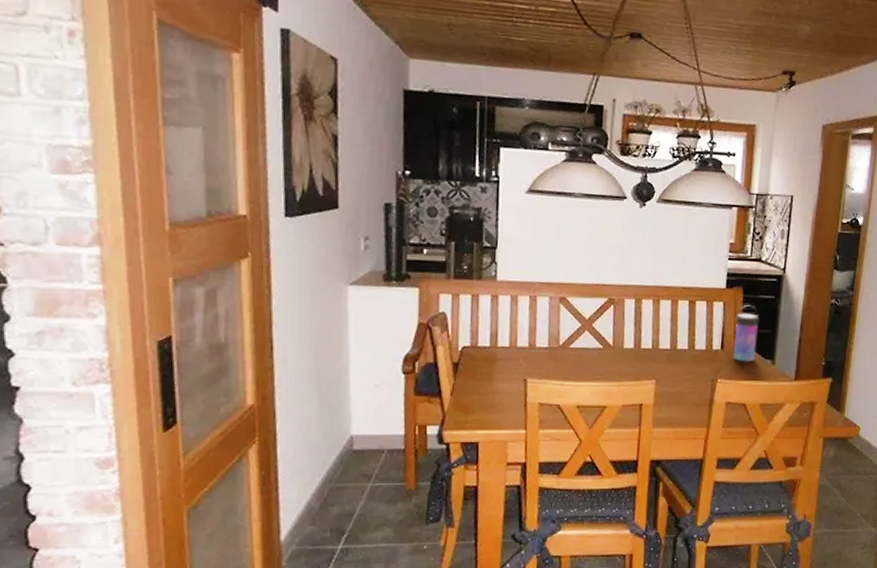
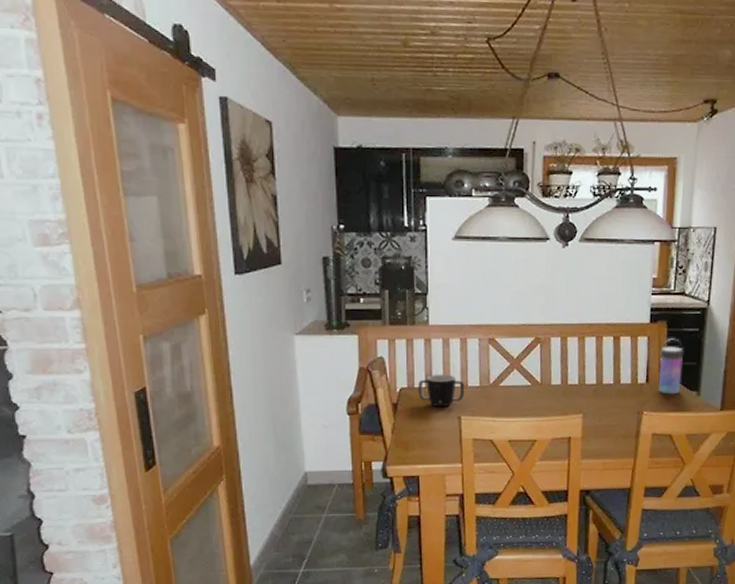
mug: none [482,332,532,369] -> present [418,374,465,408]

